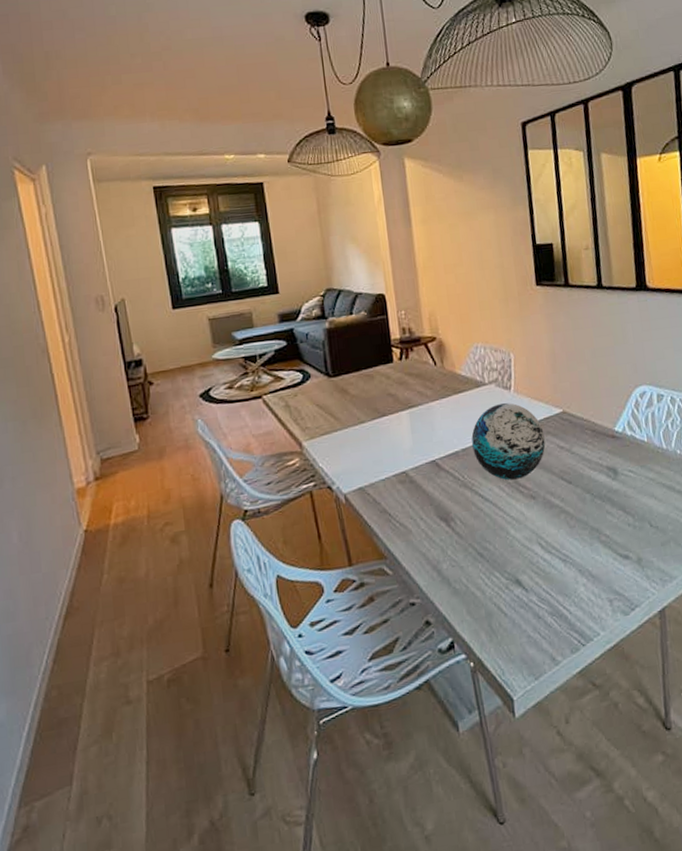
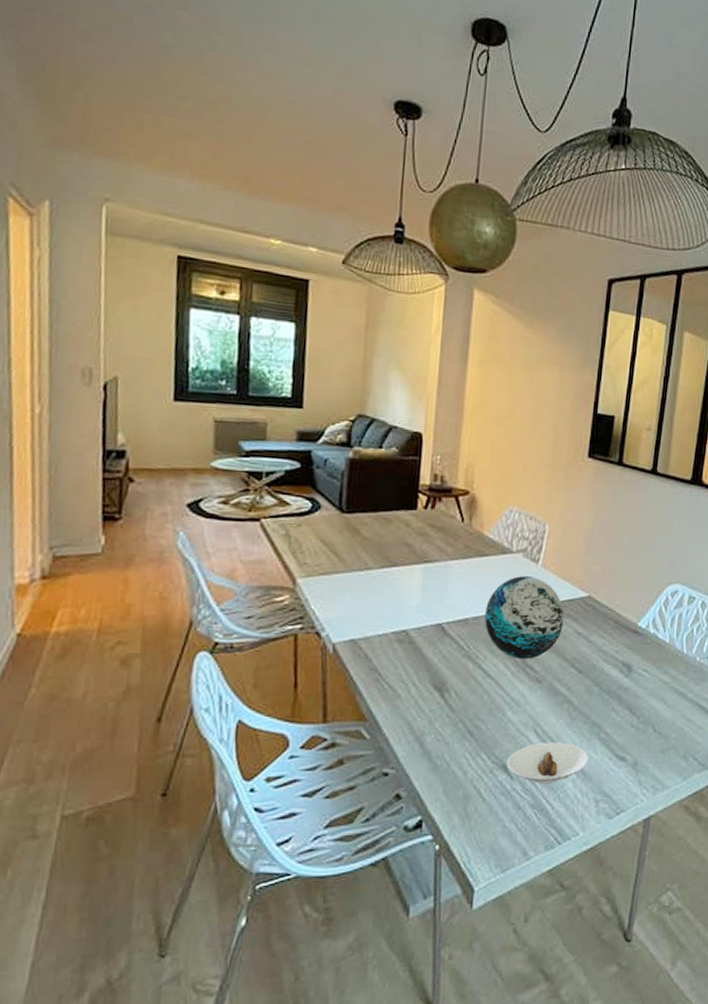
saucer: none [519,550,595,592] -> present [507,742,589,784]

